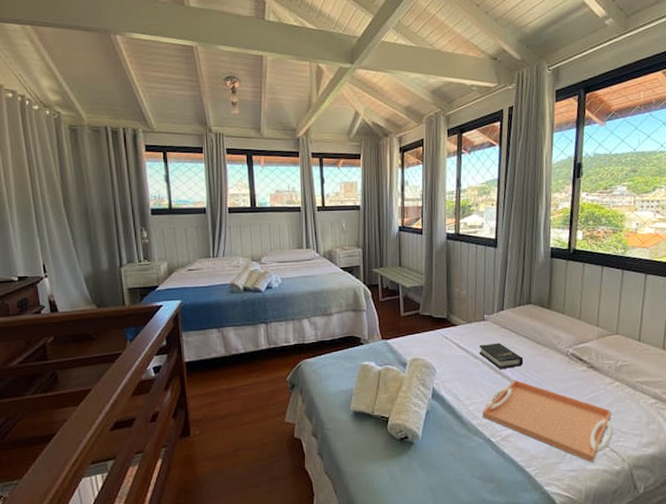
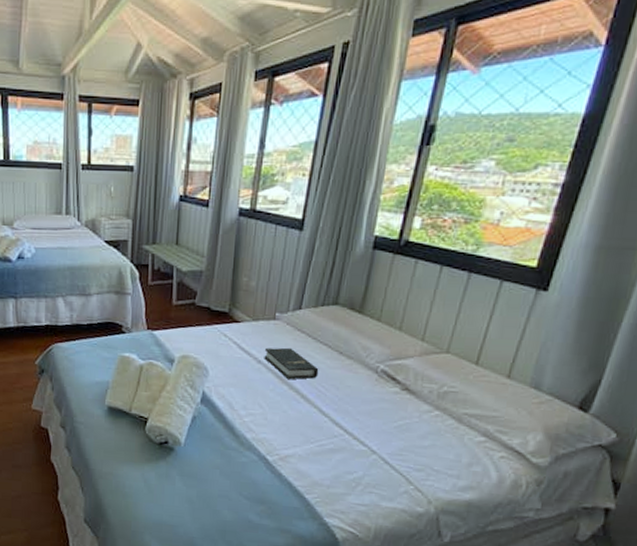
serving tray: present [482,380,613,463] -> none [259,393,425,500]

